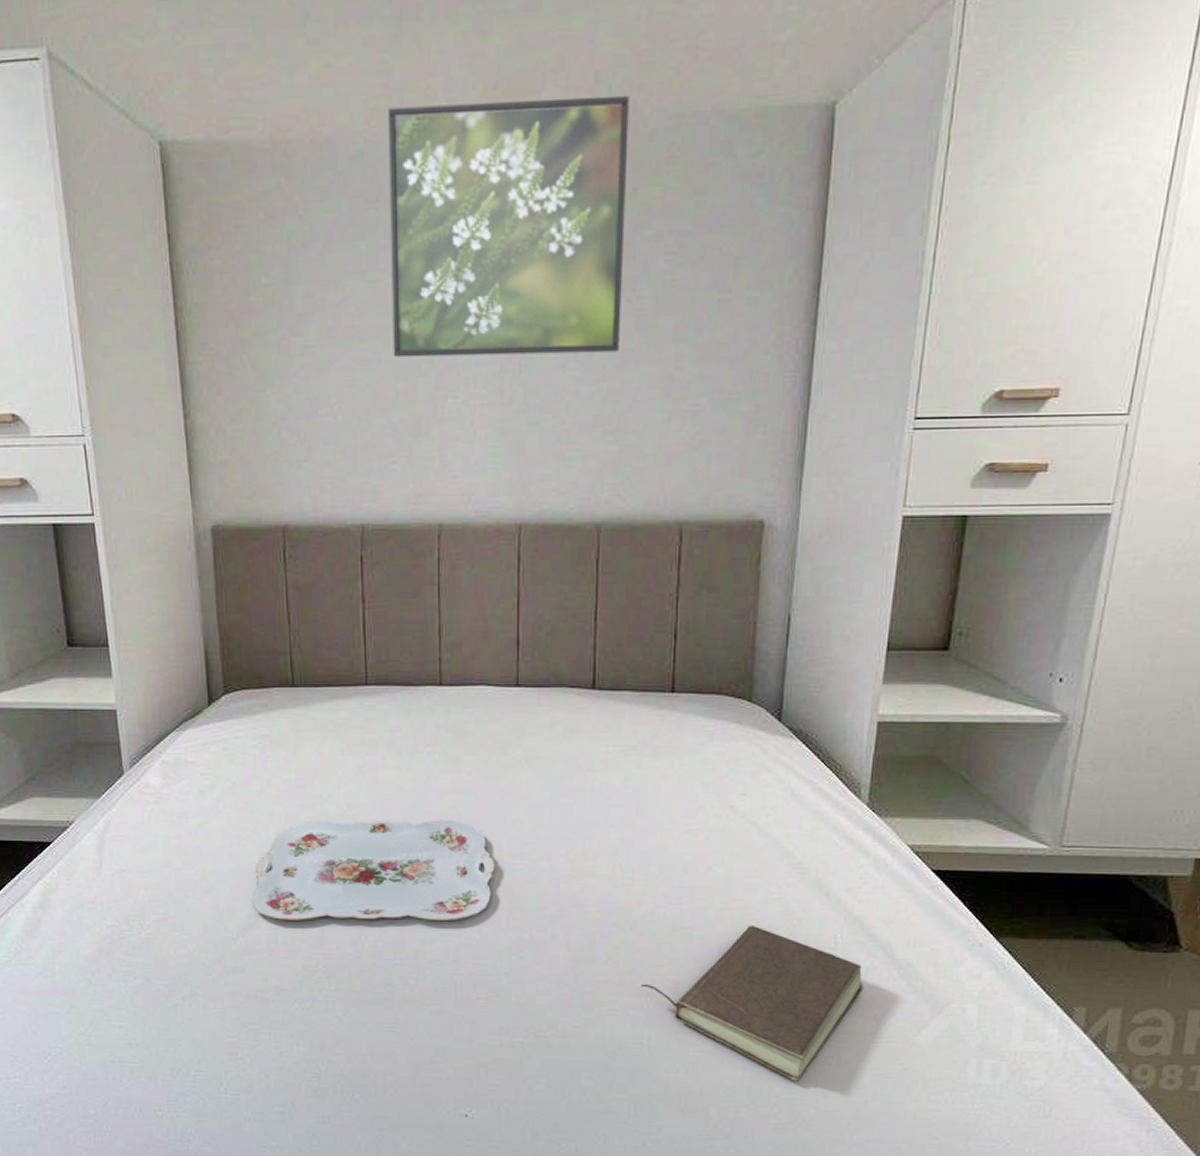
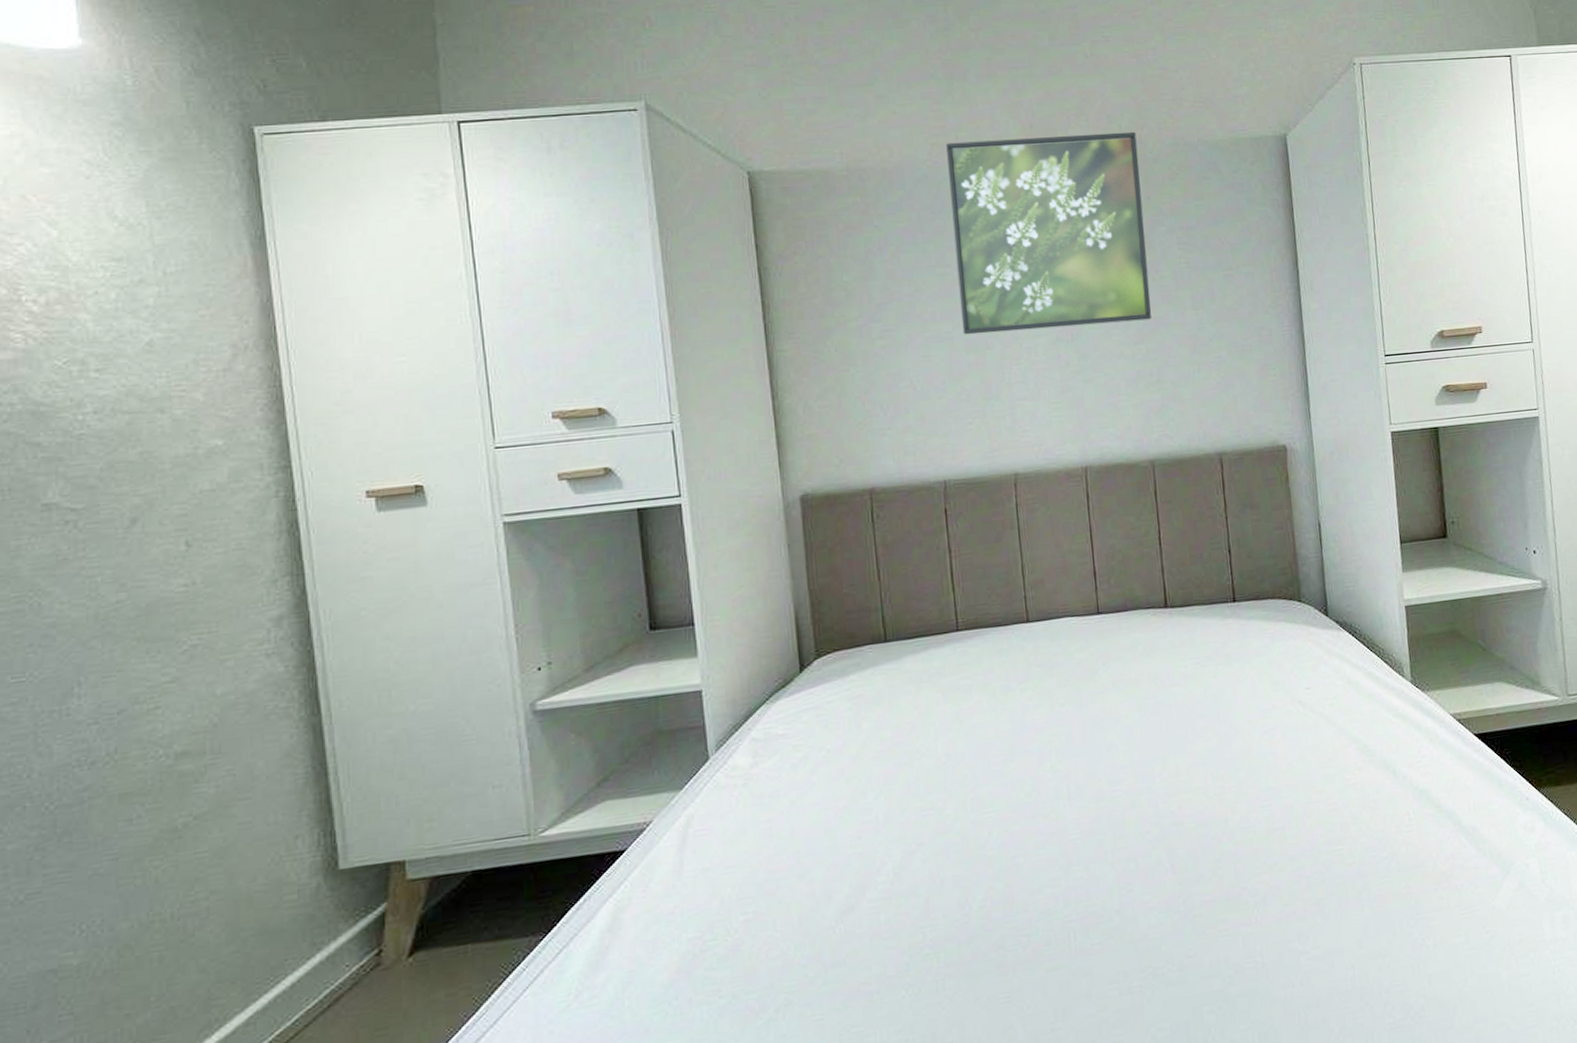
serving tray: present [251,820,495,920] -> none [850,755,1096,896]
book: present [640,924,864,1081] -> none [1245,814,1442,972]

